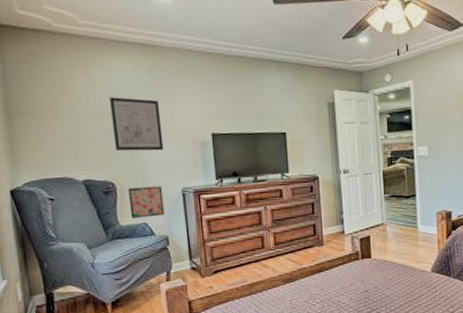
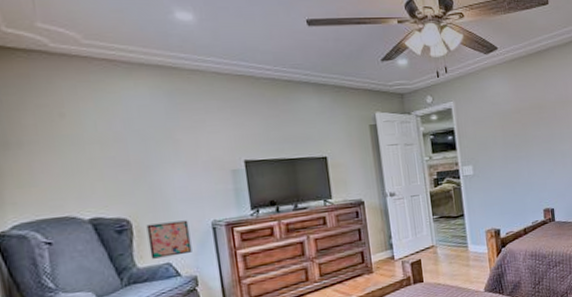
wall art: present [110,97,164,151] -> none [122,123,189,184]

